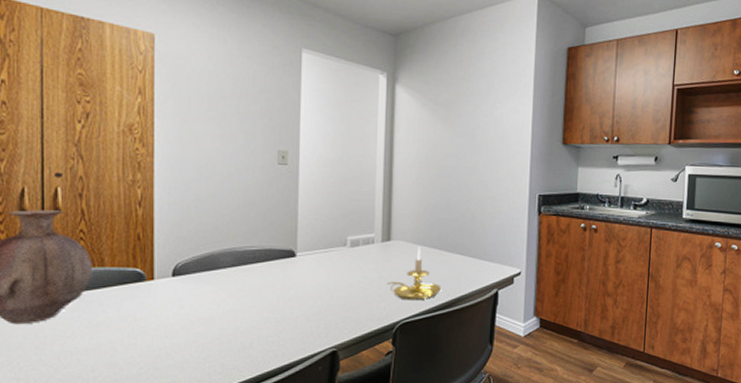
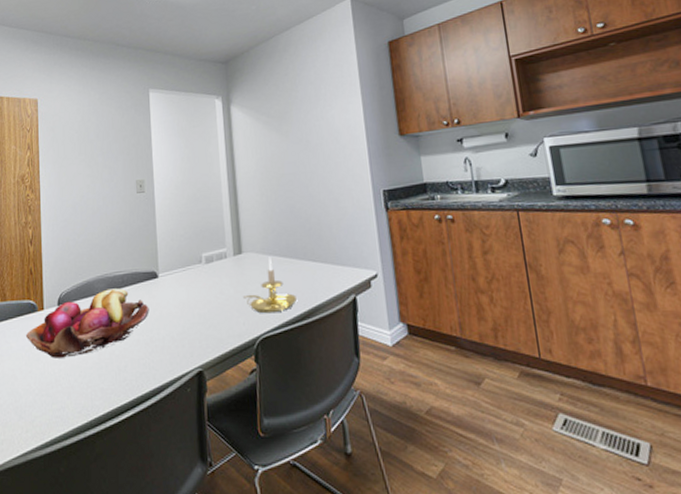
fruit basket: none [129,263,283,332] -> present [25,288,149,358]

